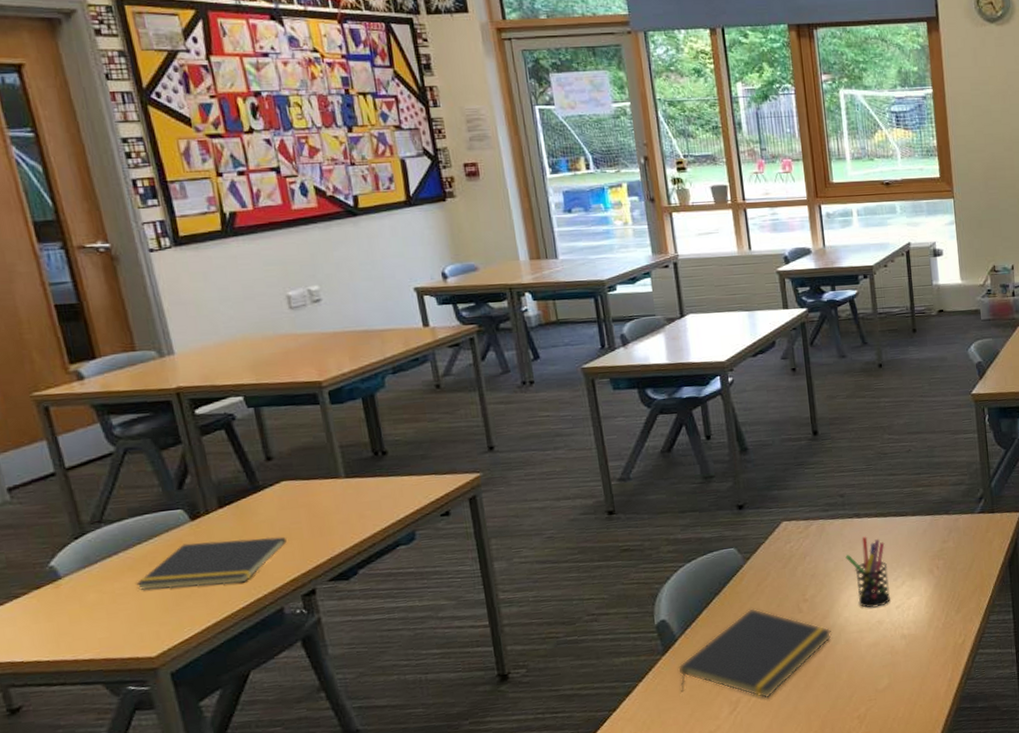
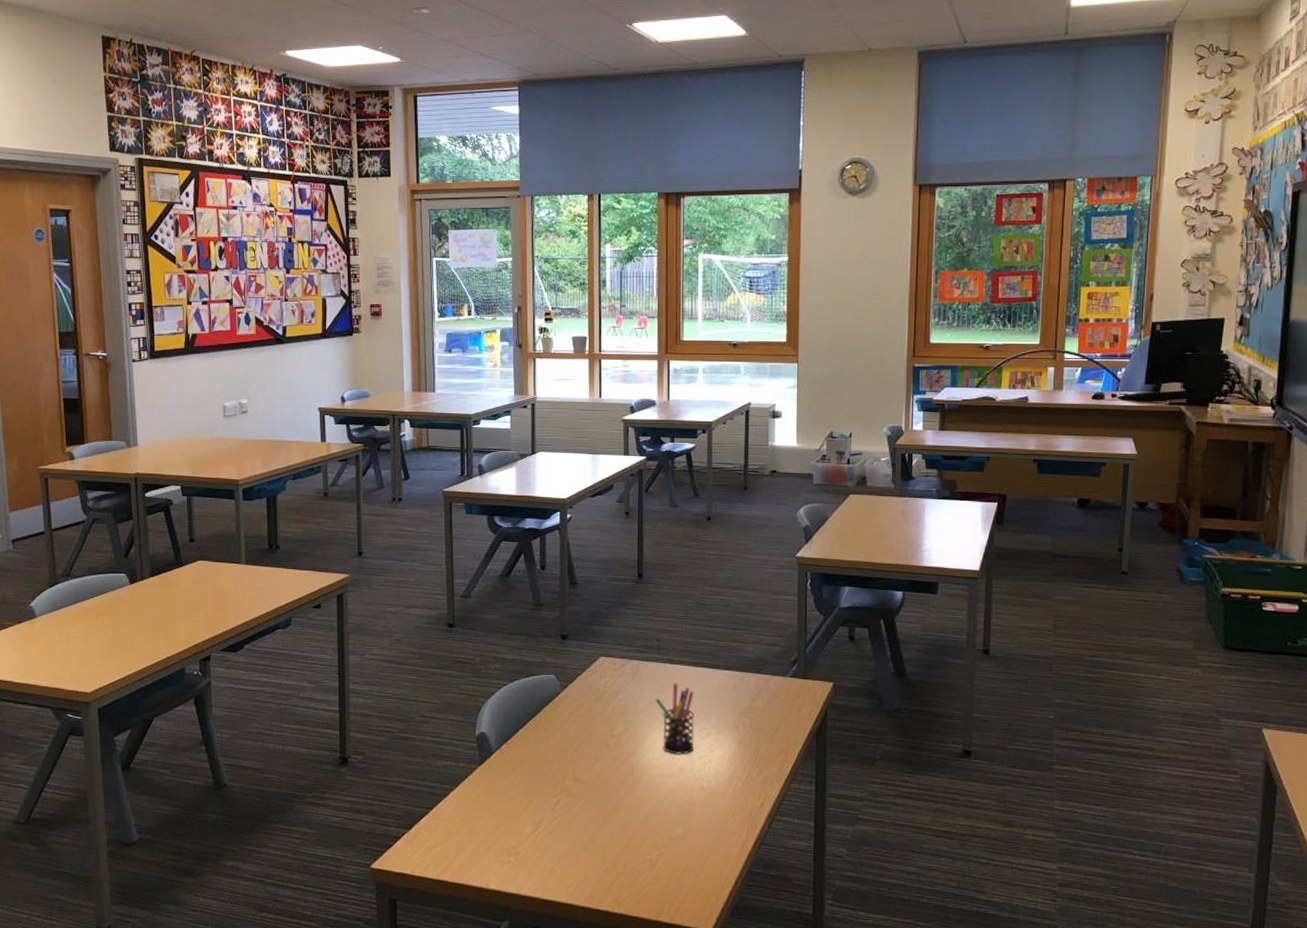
notepad: present [136,536,287,591] -> none [85,602,195,642]
notepad: present [677,608,832,699] -> none [490,735,634,825]

